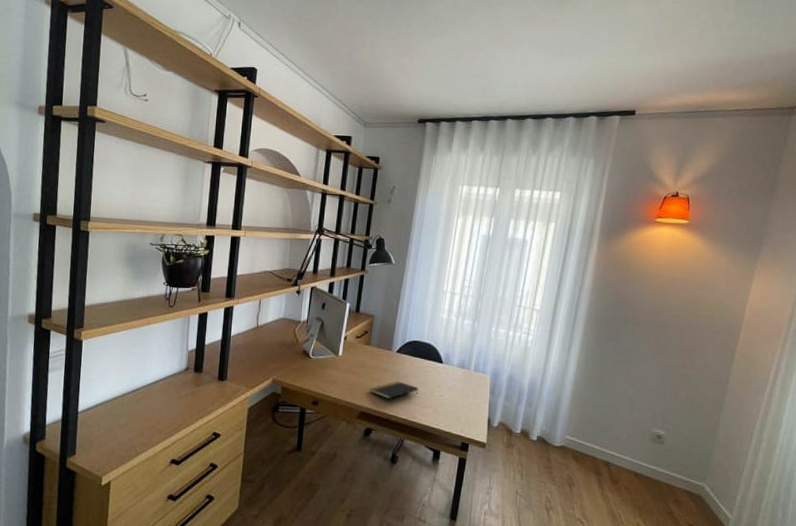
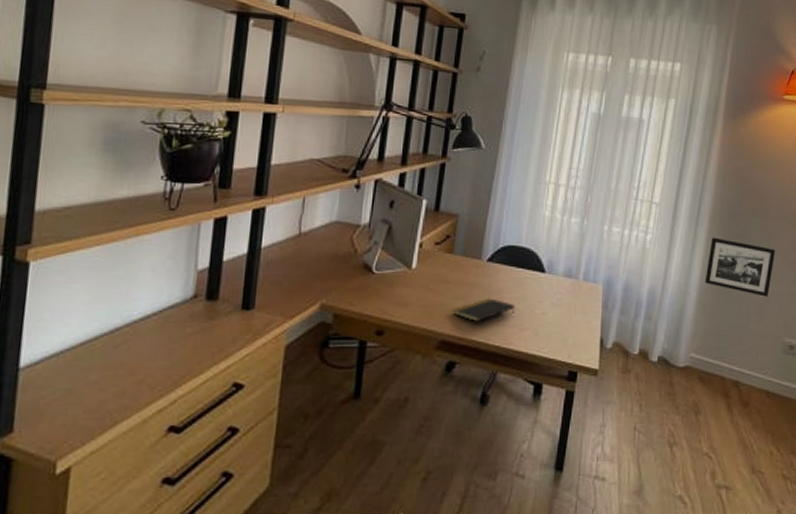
picture frame: none [579,340,646,392] -> present [704,237,776,297]

